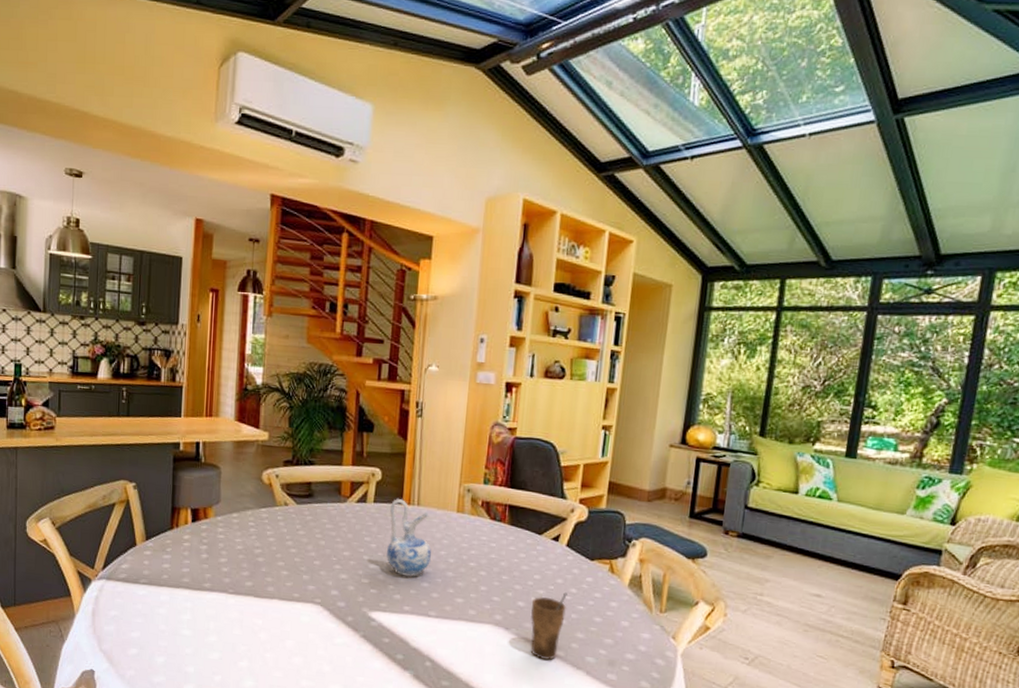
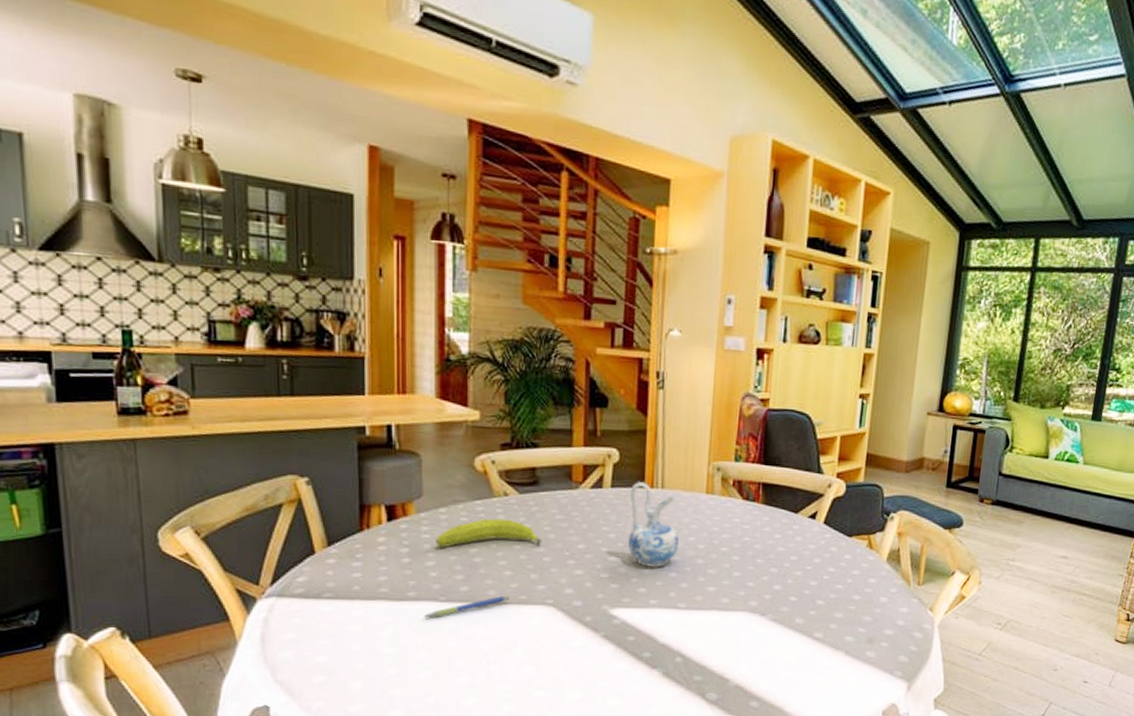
pen: none [216,592,285,607] -> present [424,595,510,618]
fruit: none [228,524,314,550] -> present [436,518,542,548]
cup: present [530,592,568,660] -> none [788,572,825,643]

